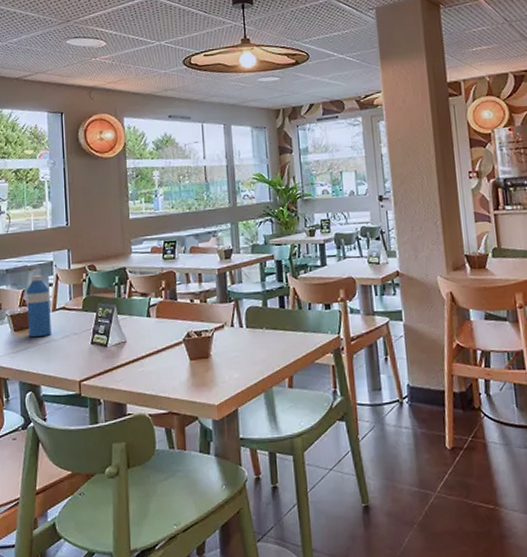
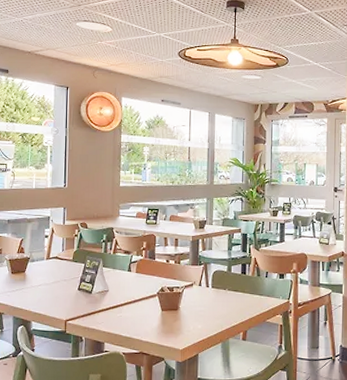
water bottle: present [27,275,51,338] -> none [24,227,45,281]

